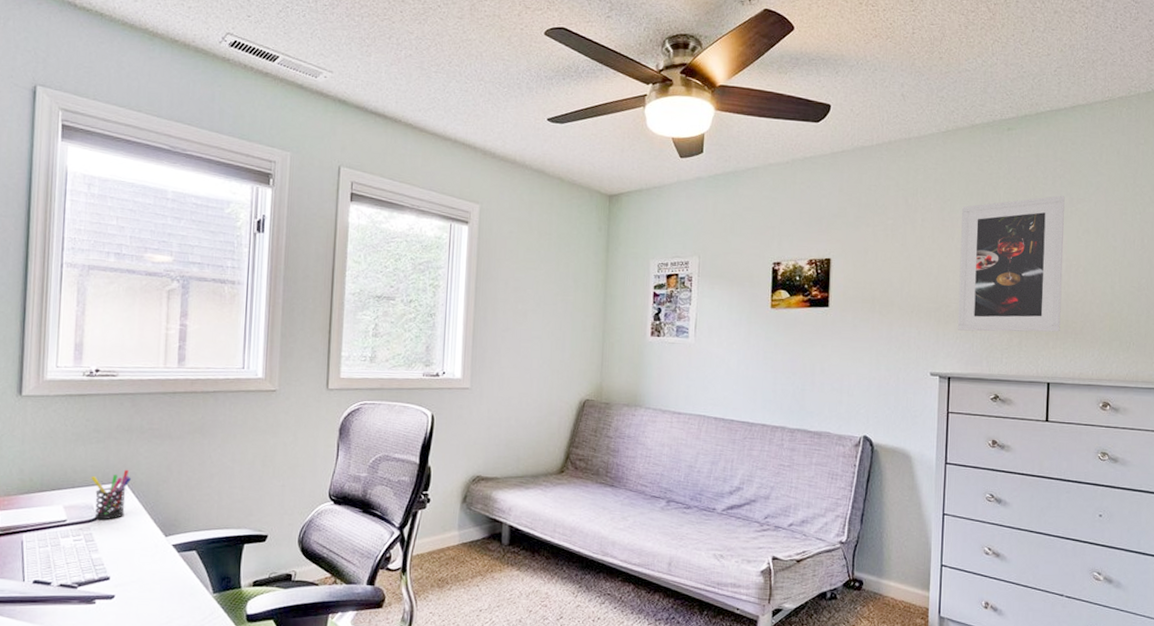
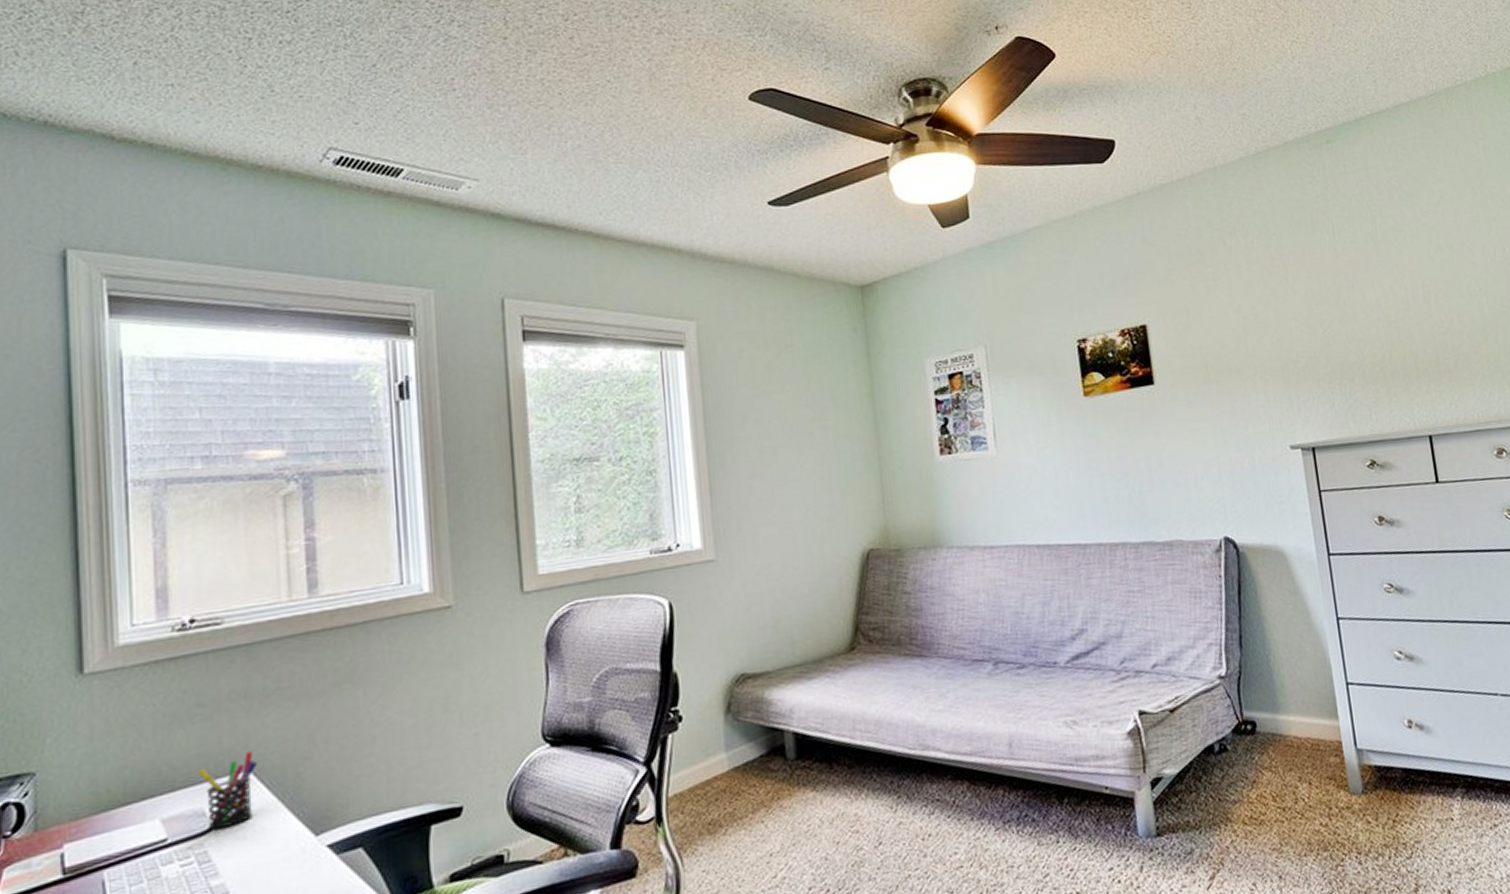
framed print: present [957,195,1065,332] -> none [1291,210,1432,389]

